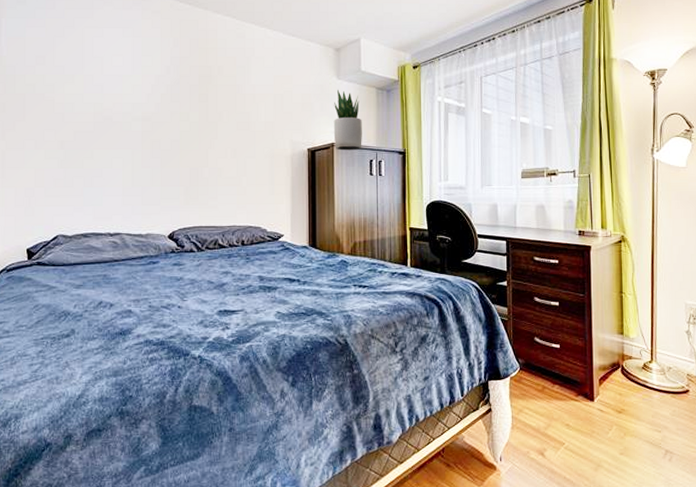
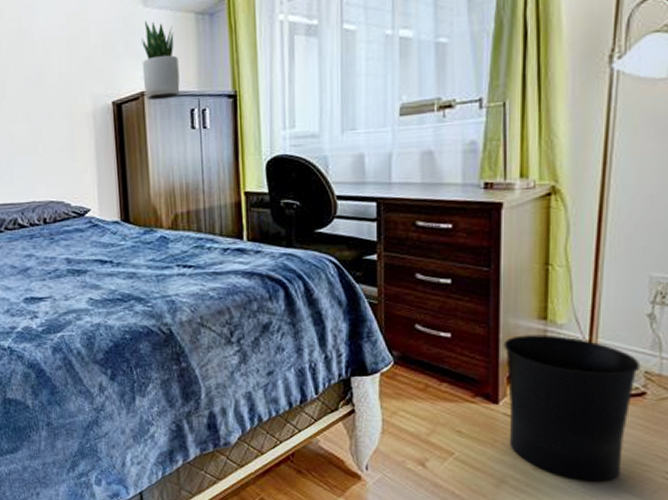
waste bin: none [596,346,684,462] -> present [503,334,641,482]

